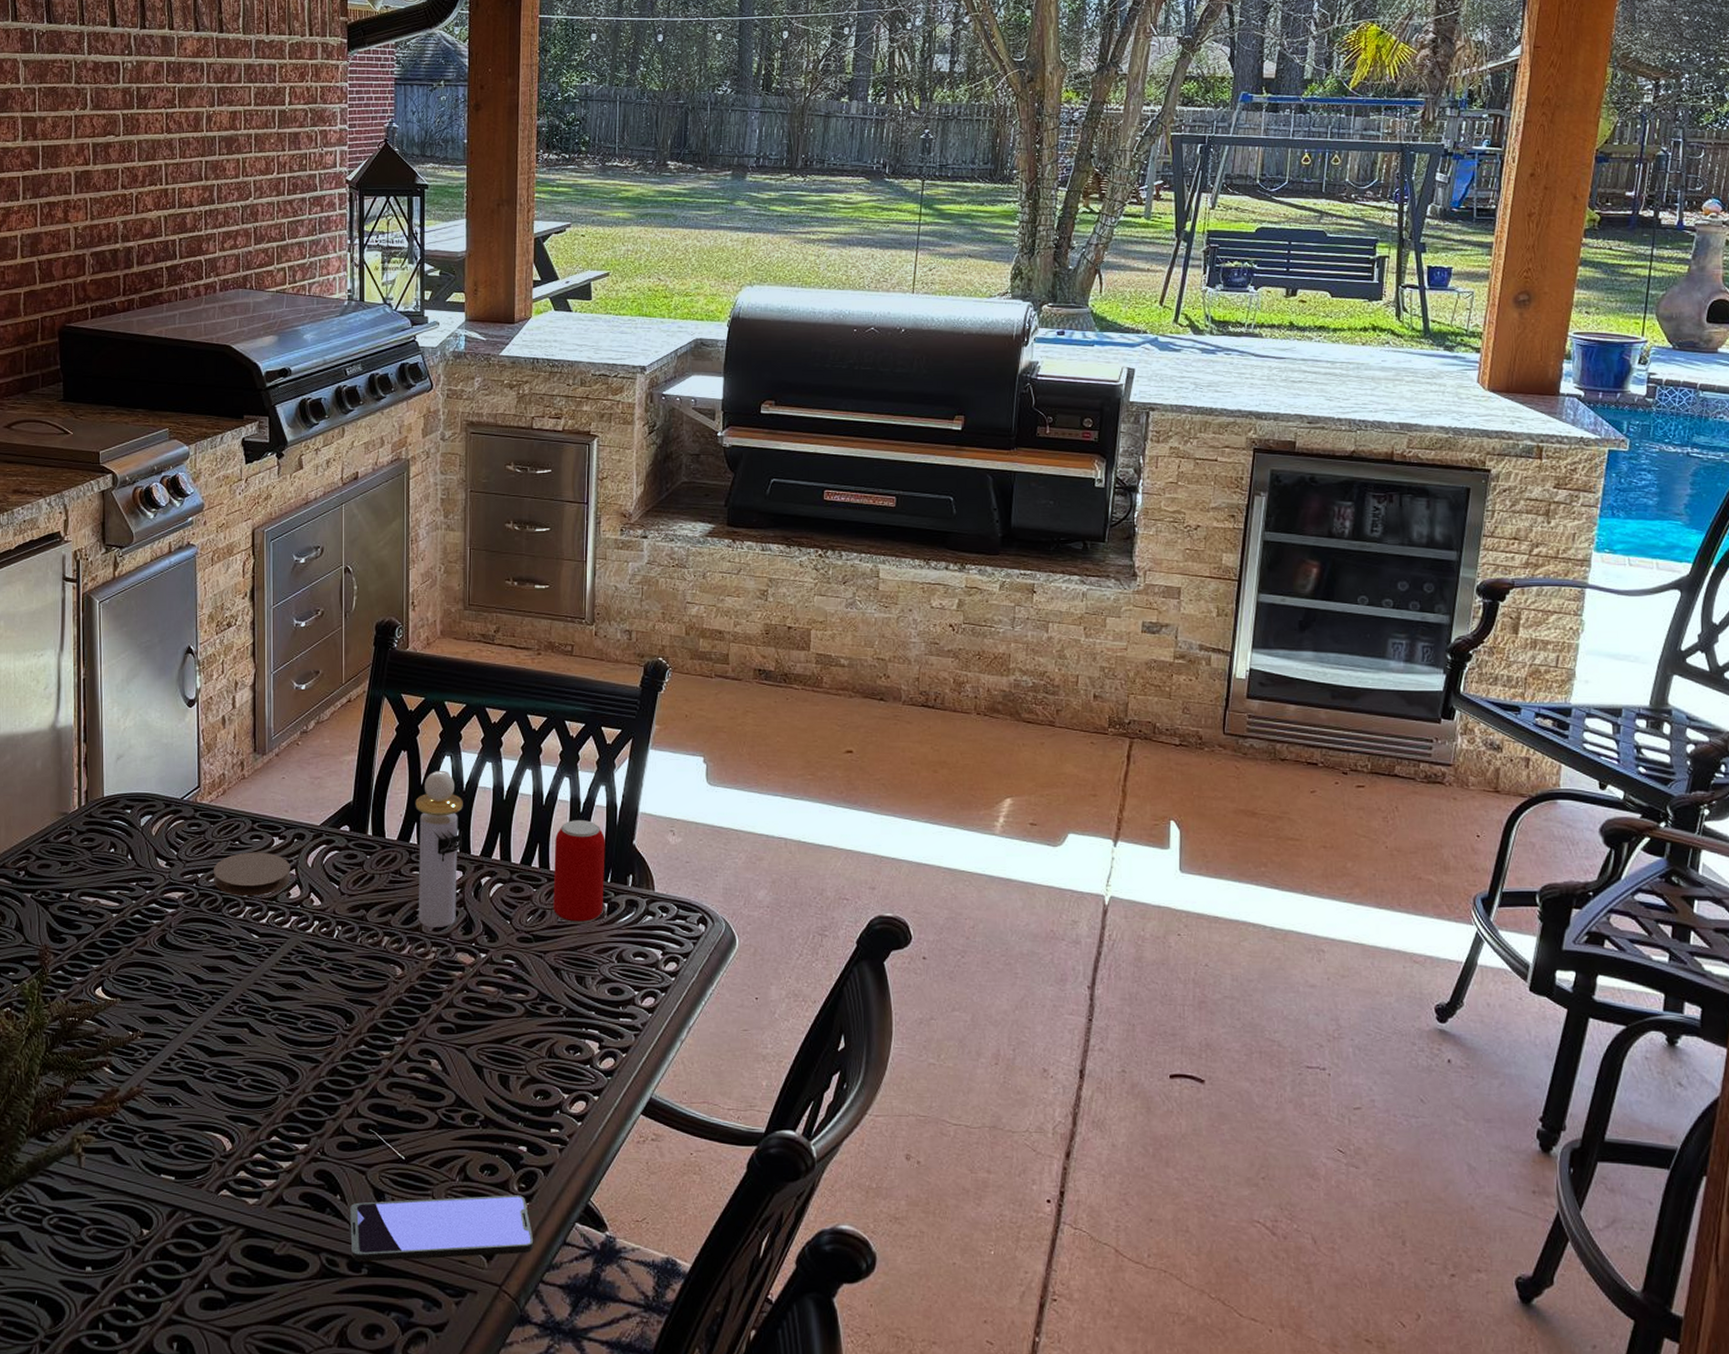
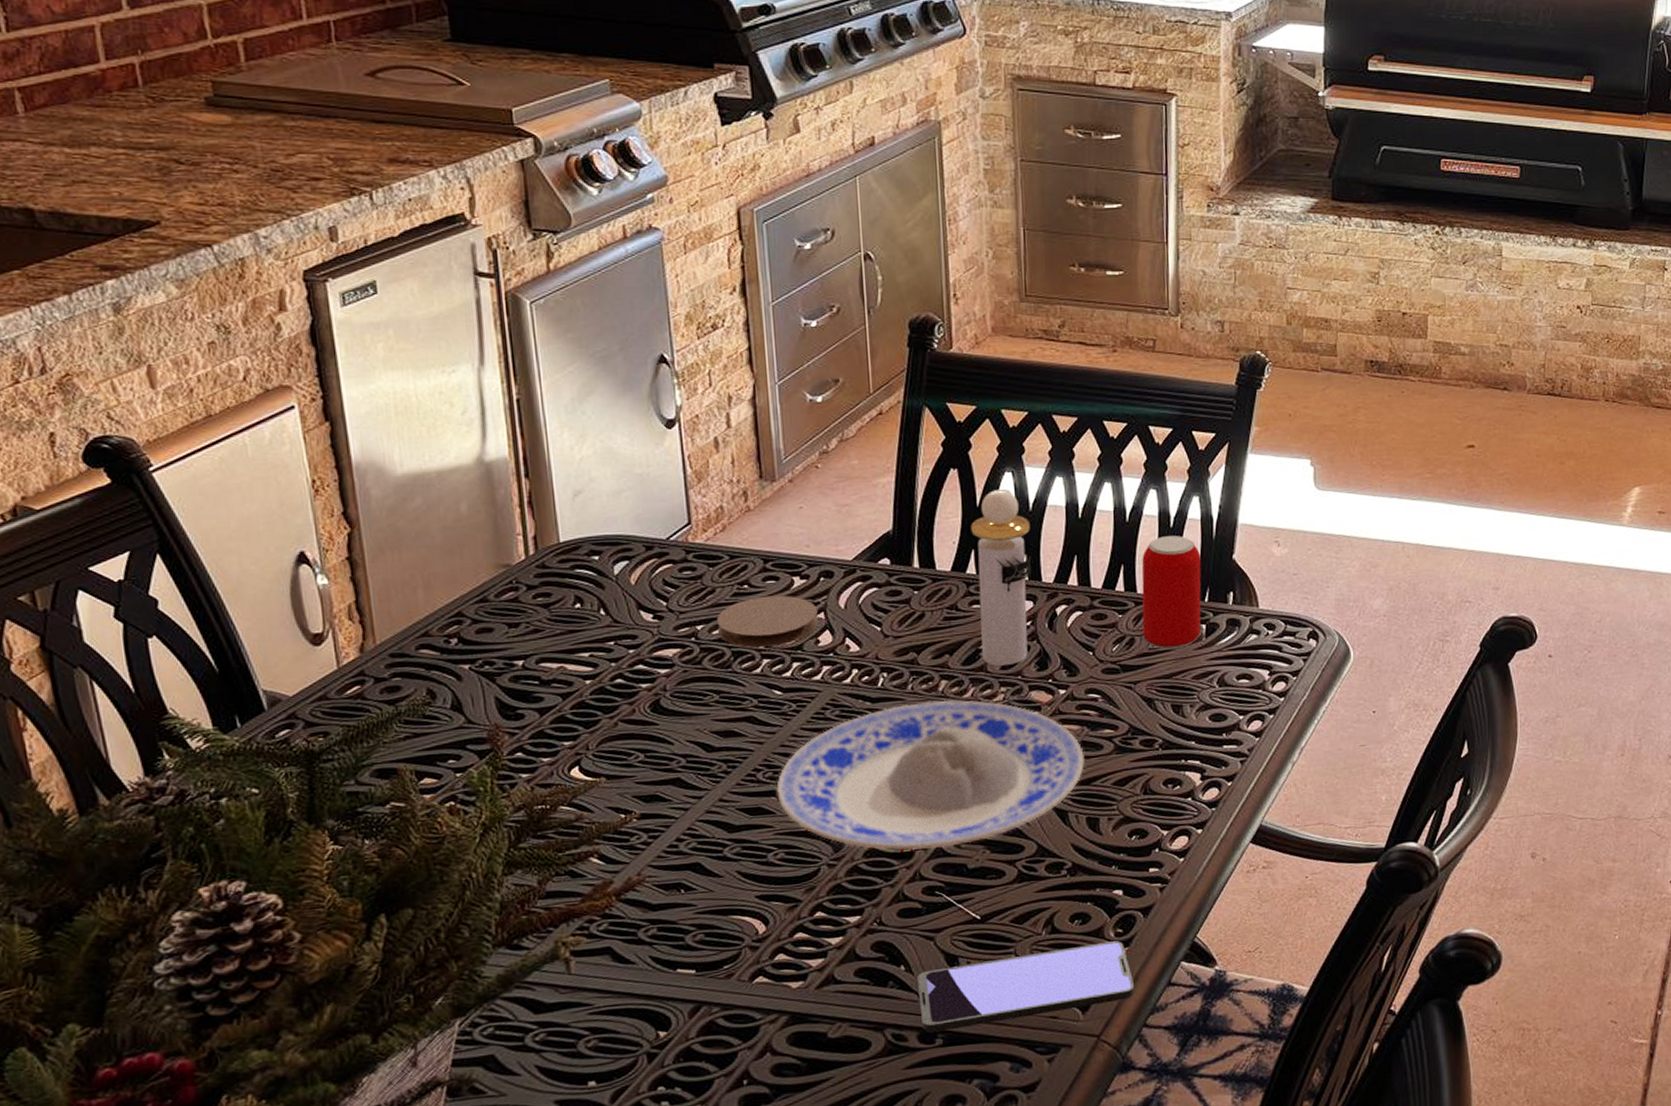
plate: none [248,954,500,1089] -> present [776,699,1086,850]

